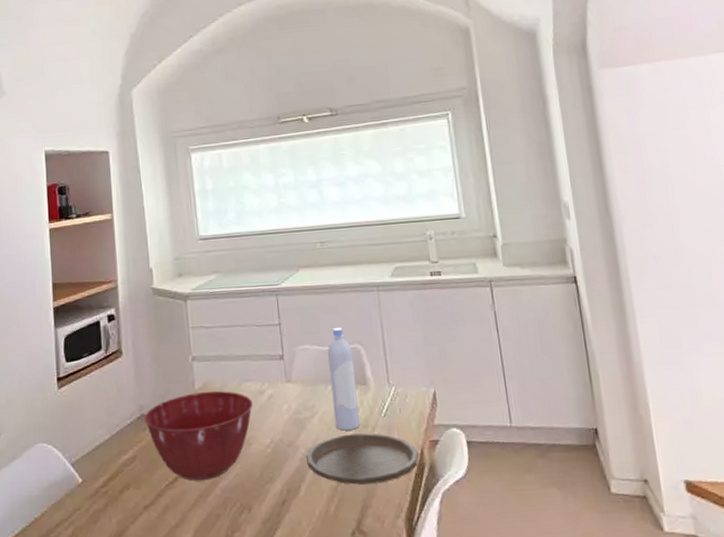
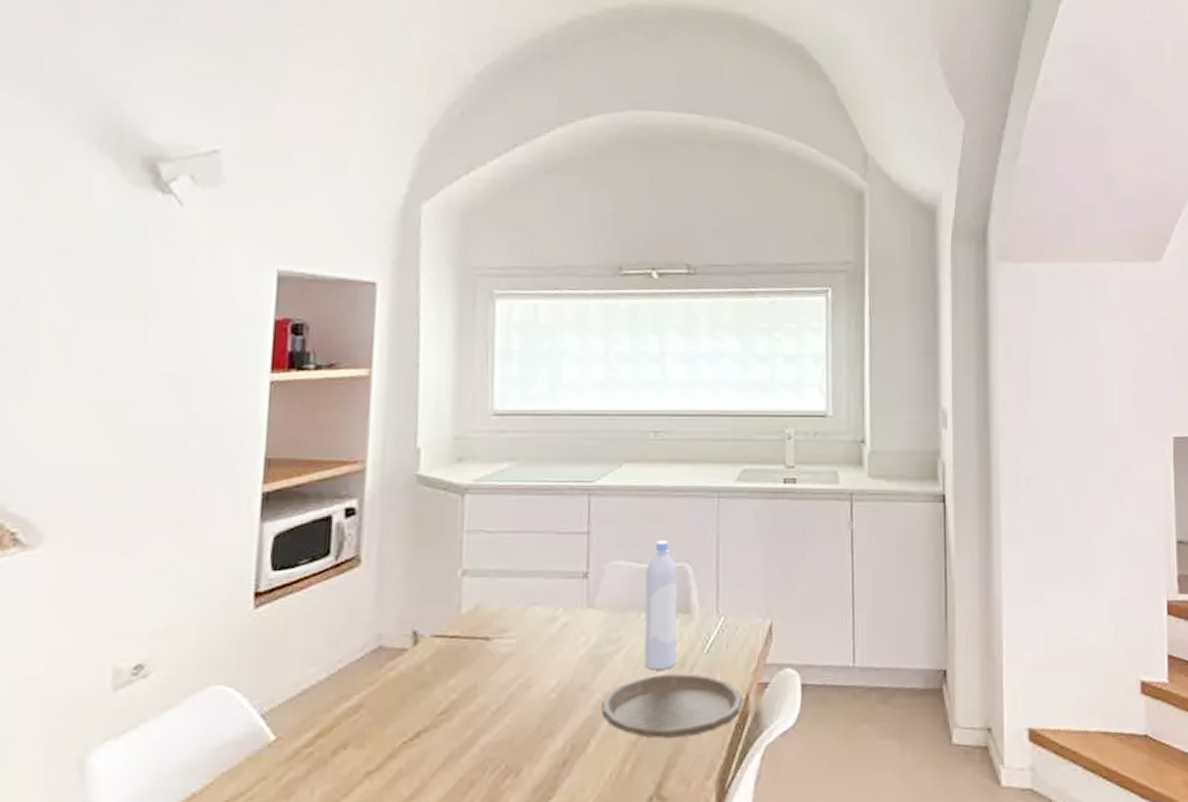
mixing bowl: present [143,391,253,481] -> none [381,616,539,737]

